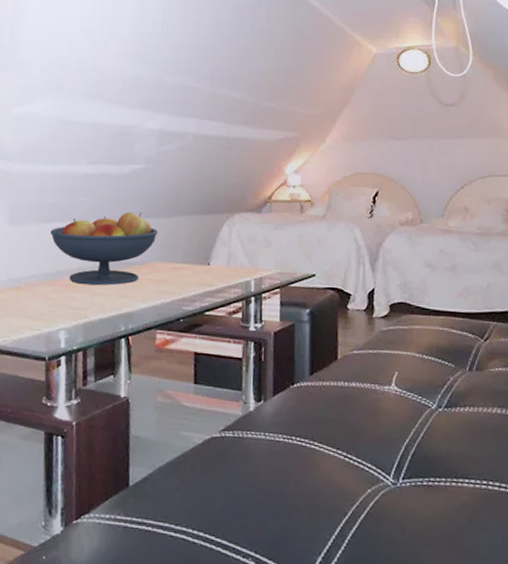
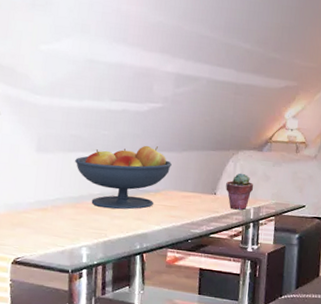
potted succulent: none [221,239,253,283] -> present [226,173,254,211]

